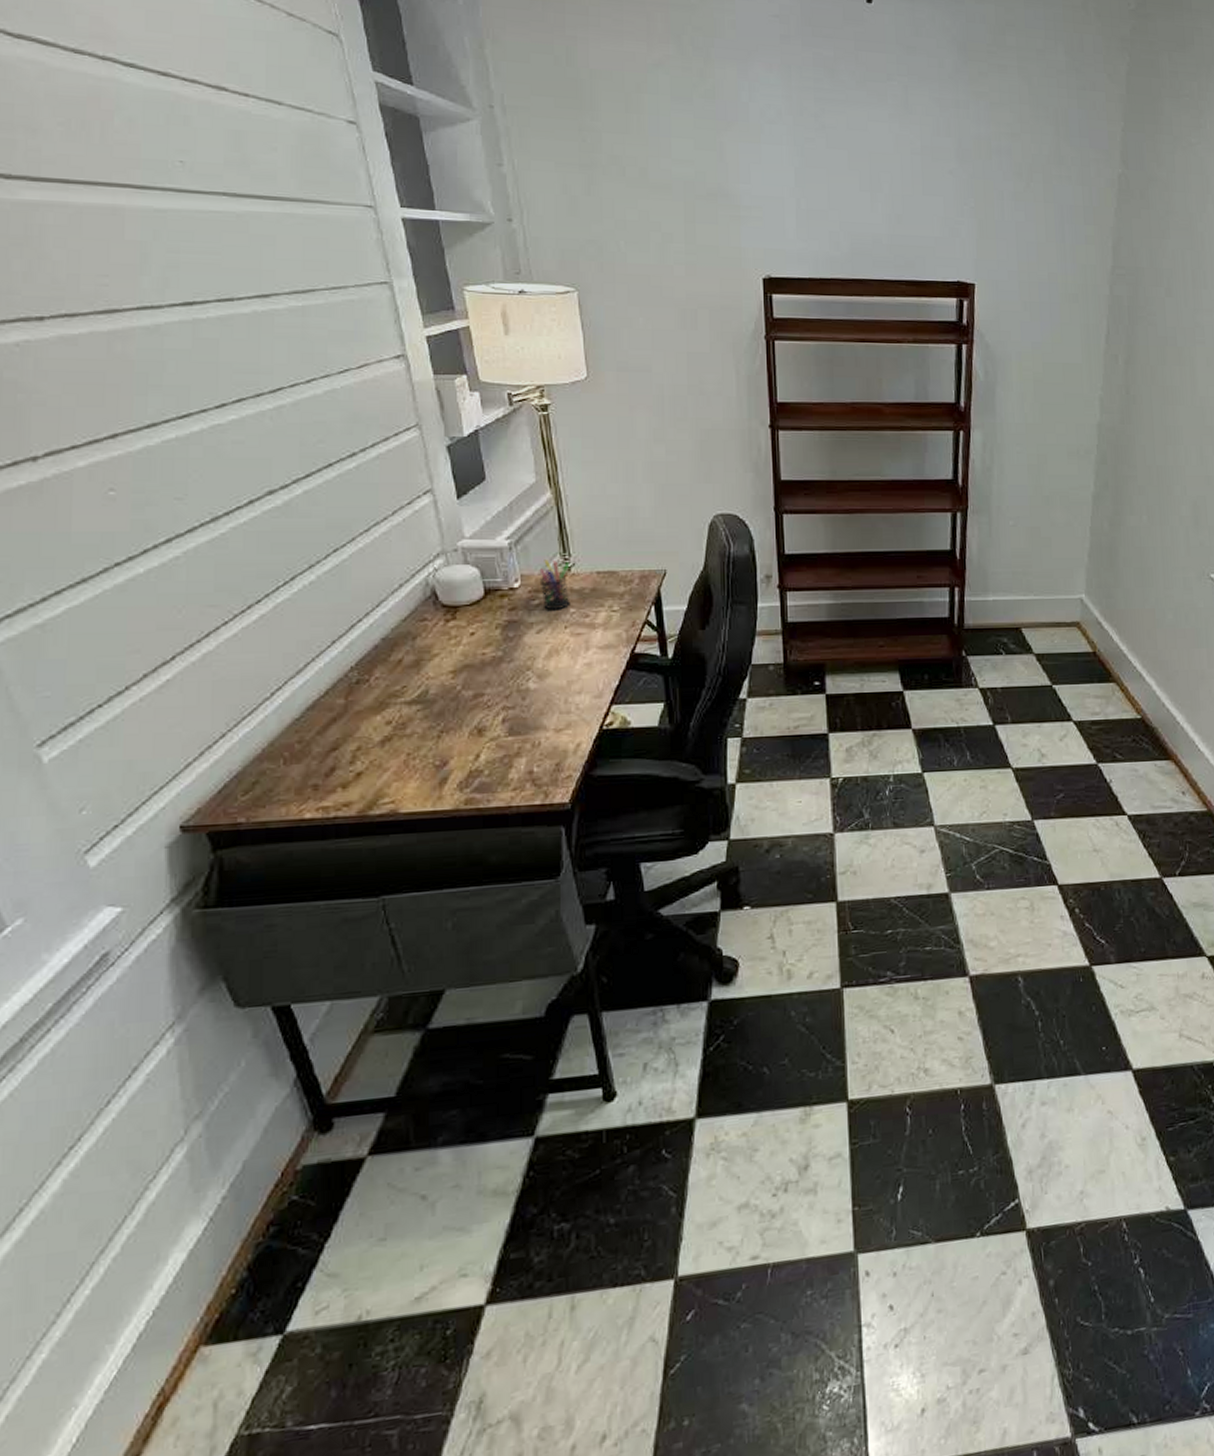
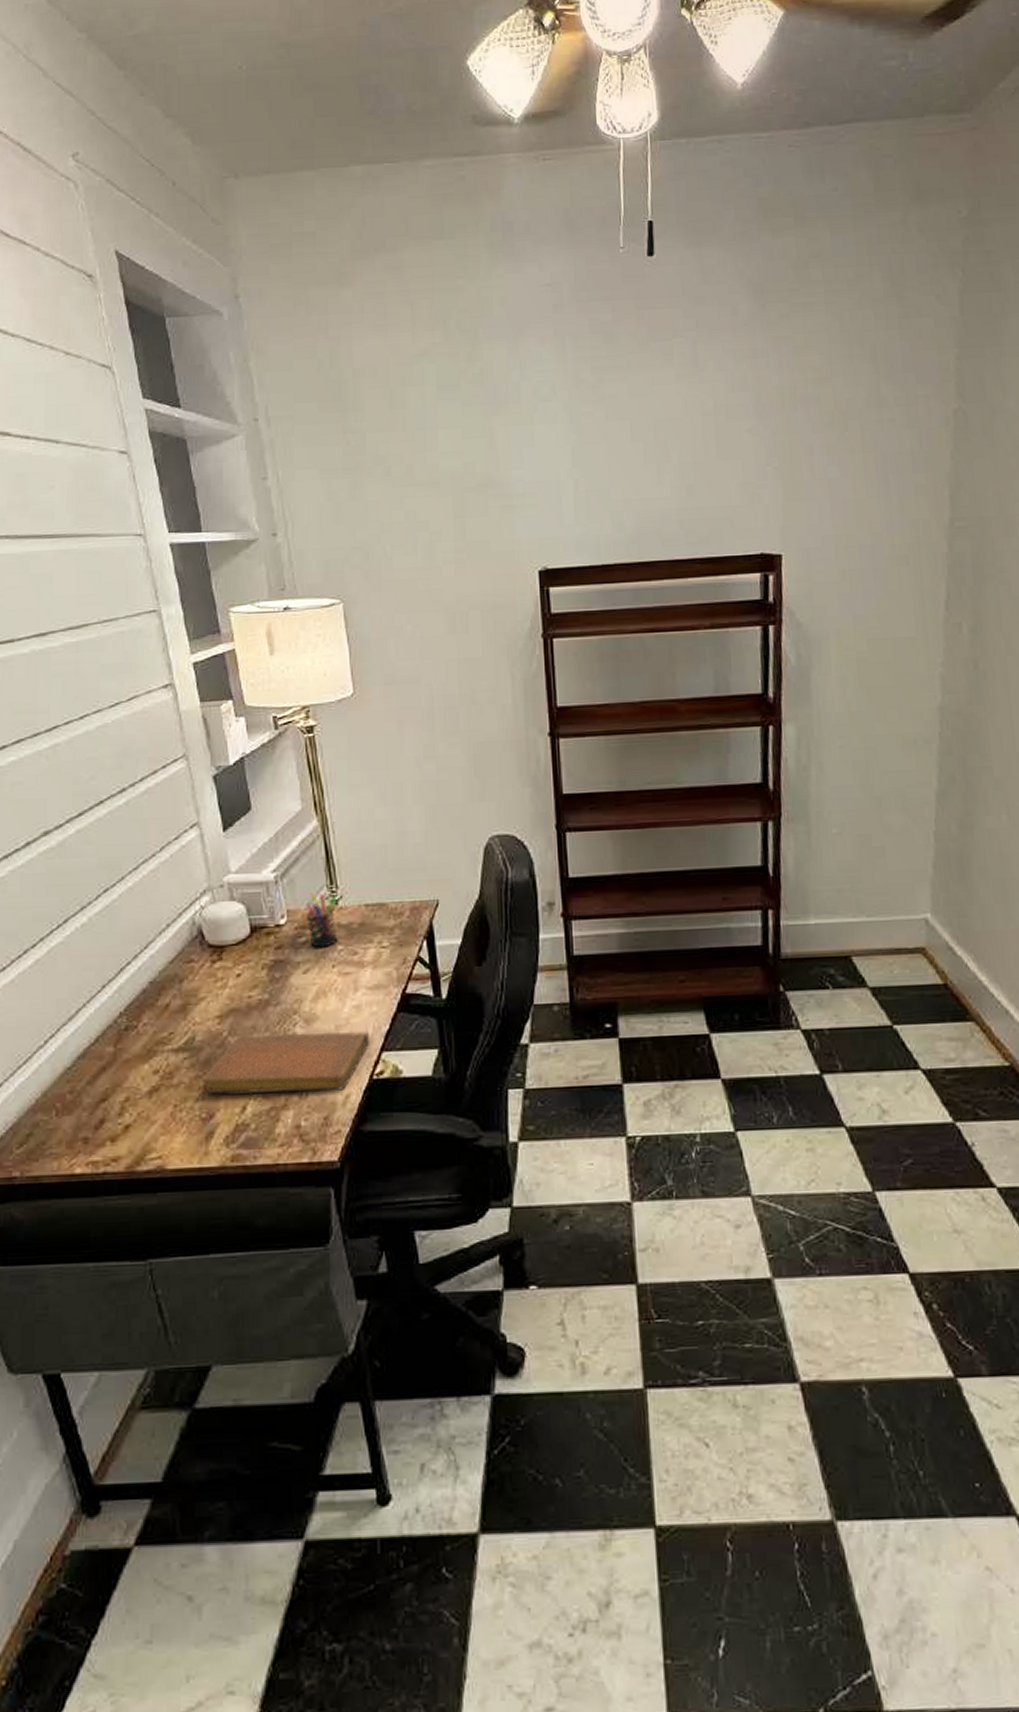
notebook: none [435,687,601,743] -> present [202,1031,371,1094]

